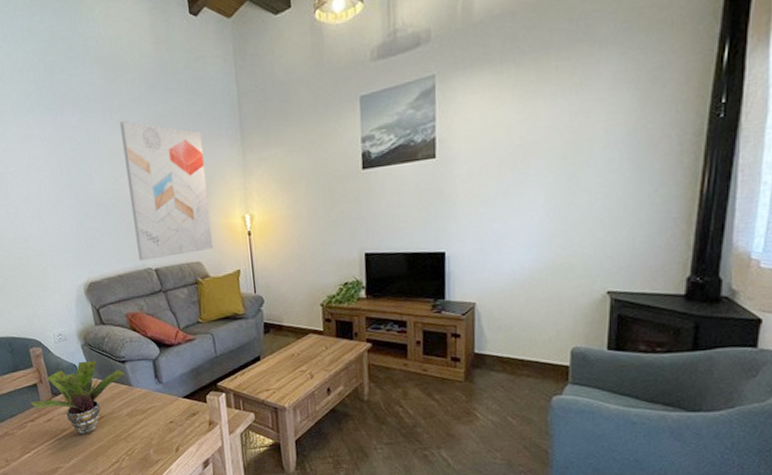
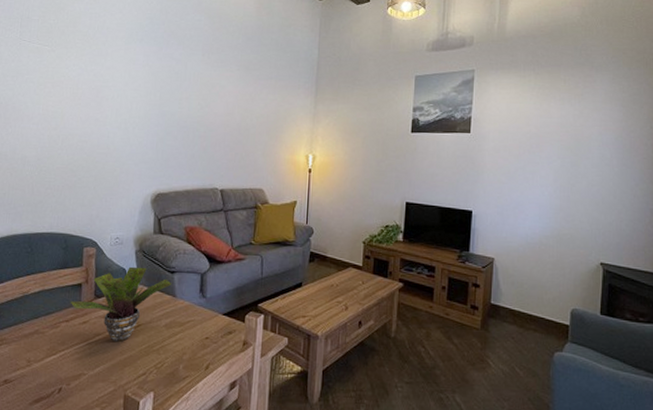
wall art: present [120,121,214,261] -> none [208,62,282,181]

